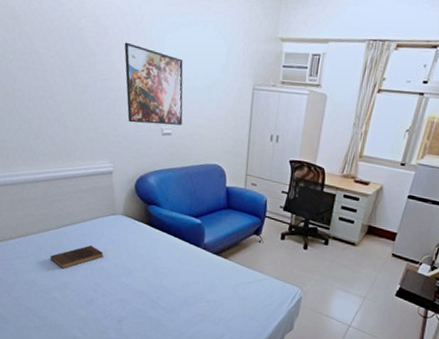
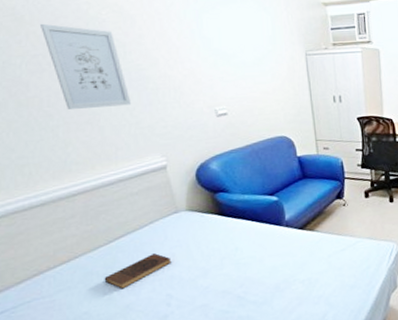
wall art: none [31,24,93,111] -> present [41,23,131,109]
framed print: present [124,42,183,126] -> none [157,27,237,110]

